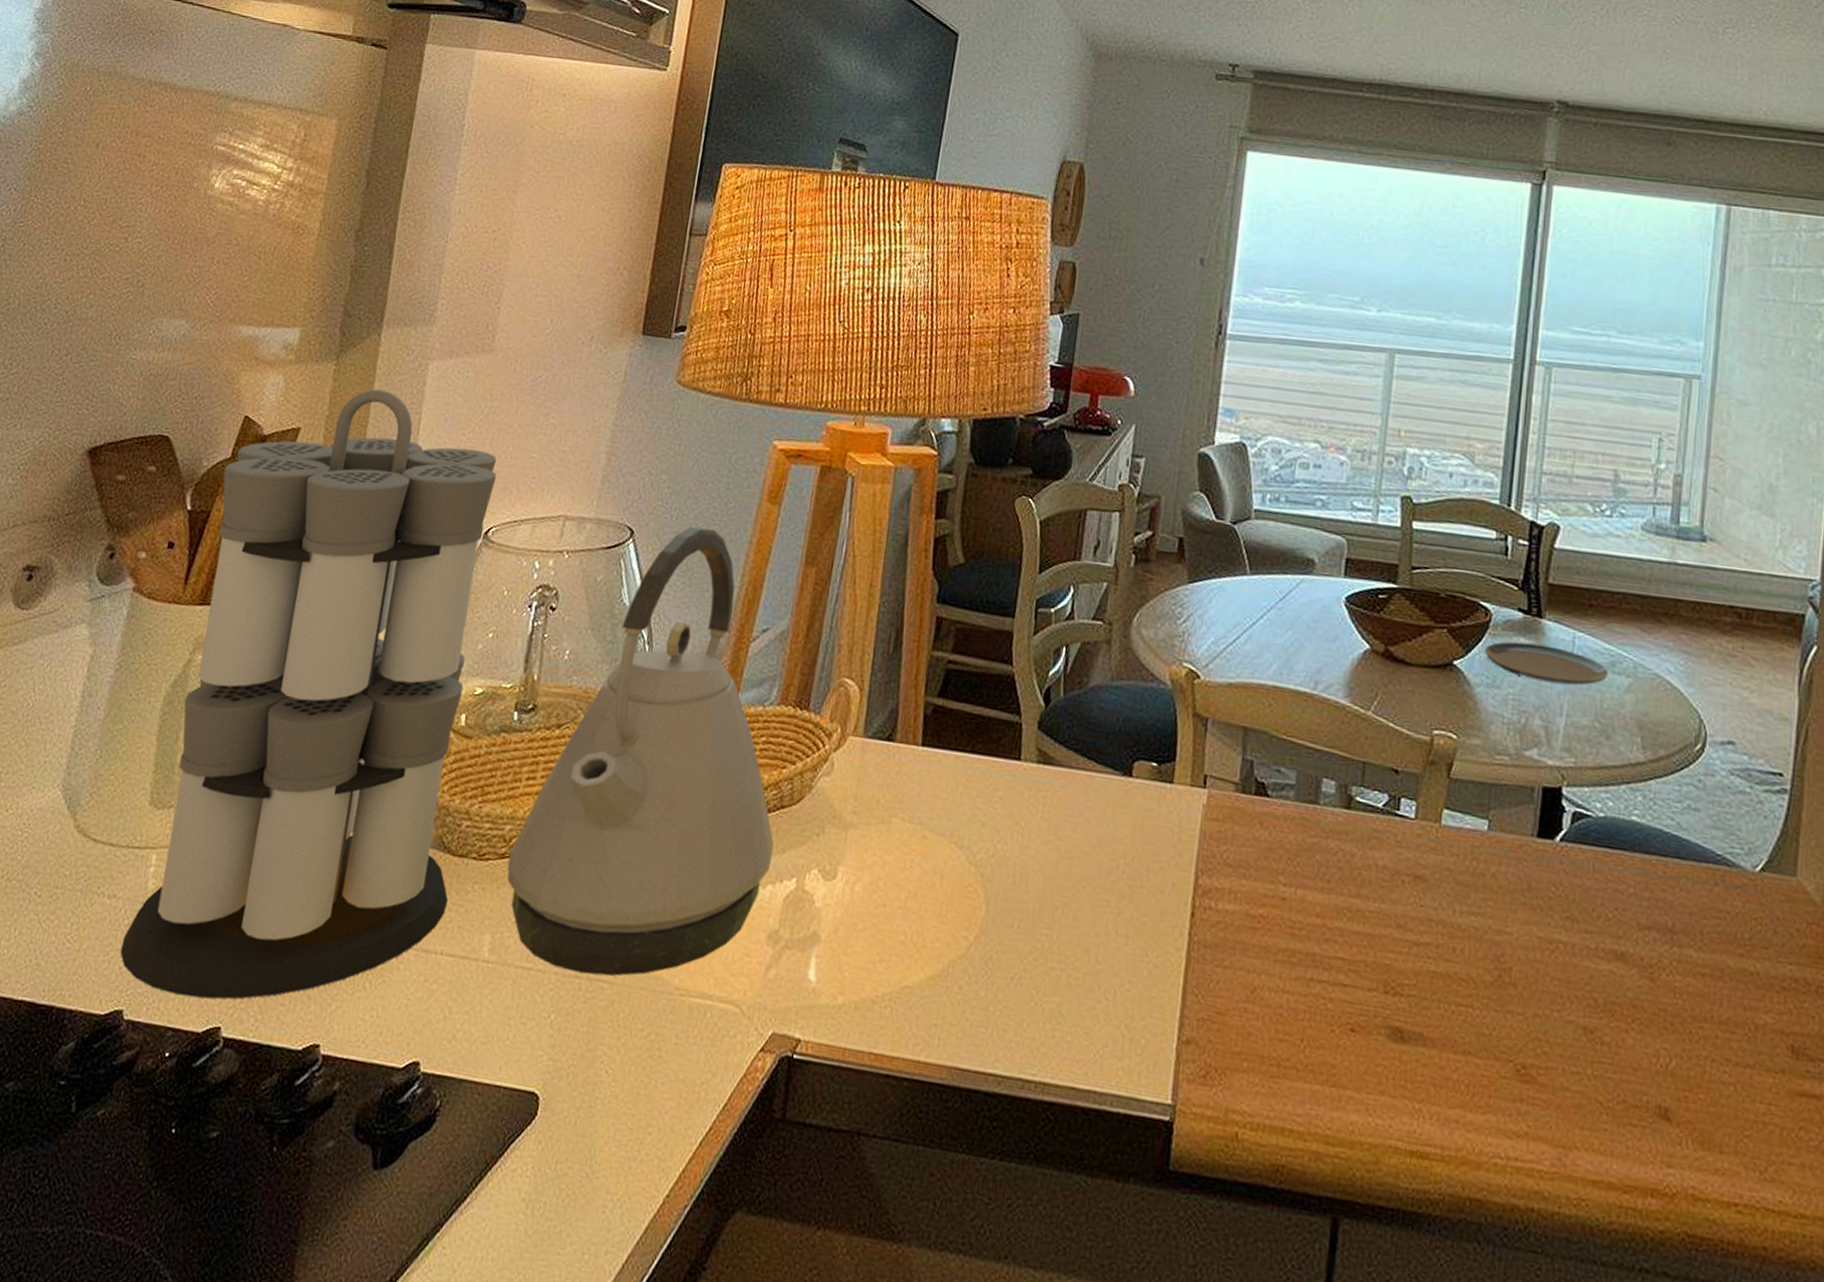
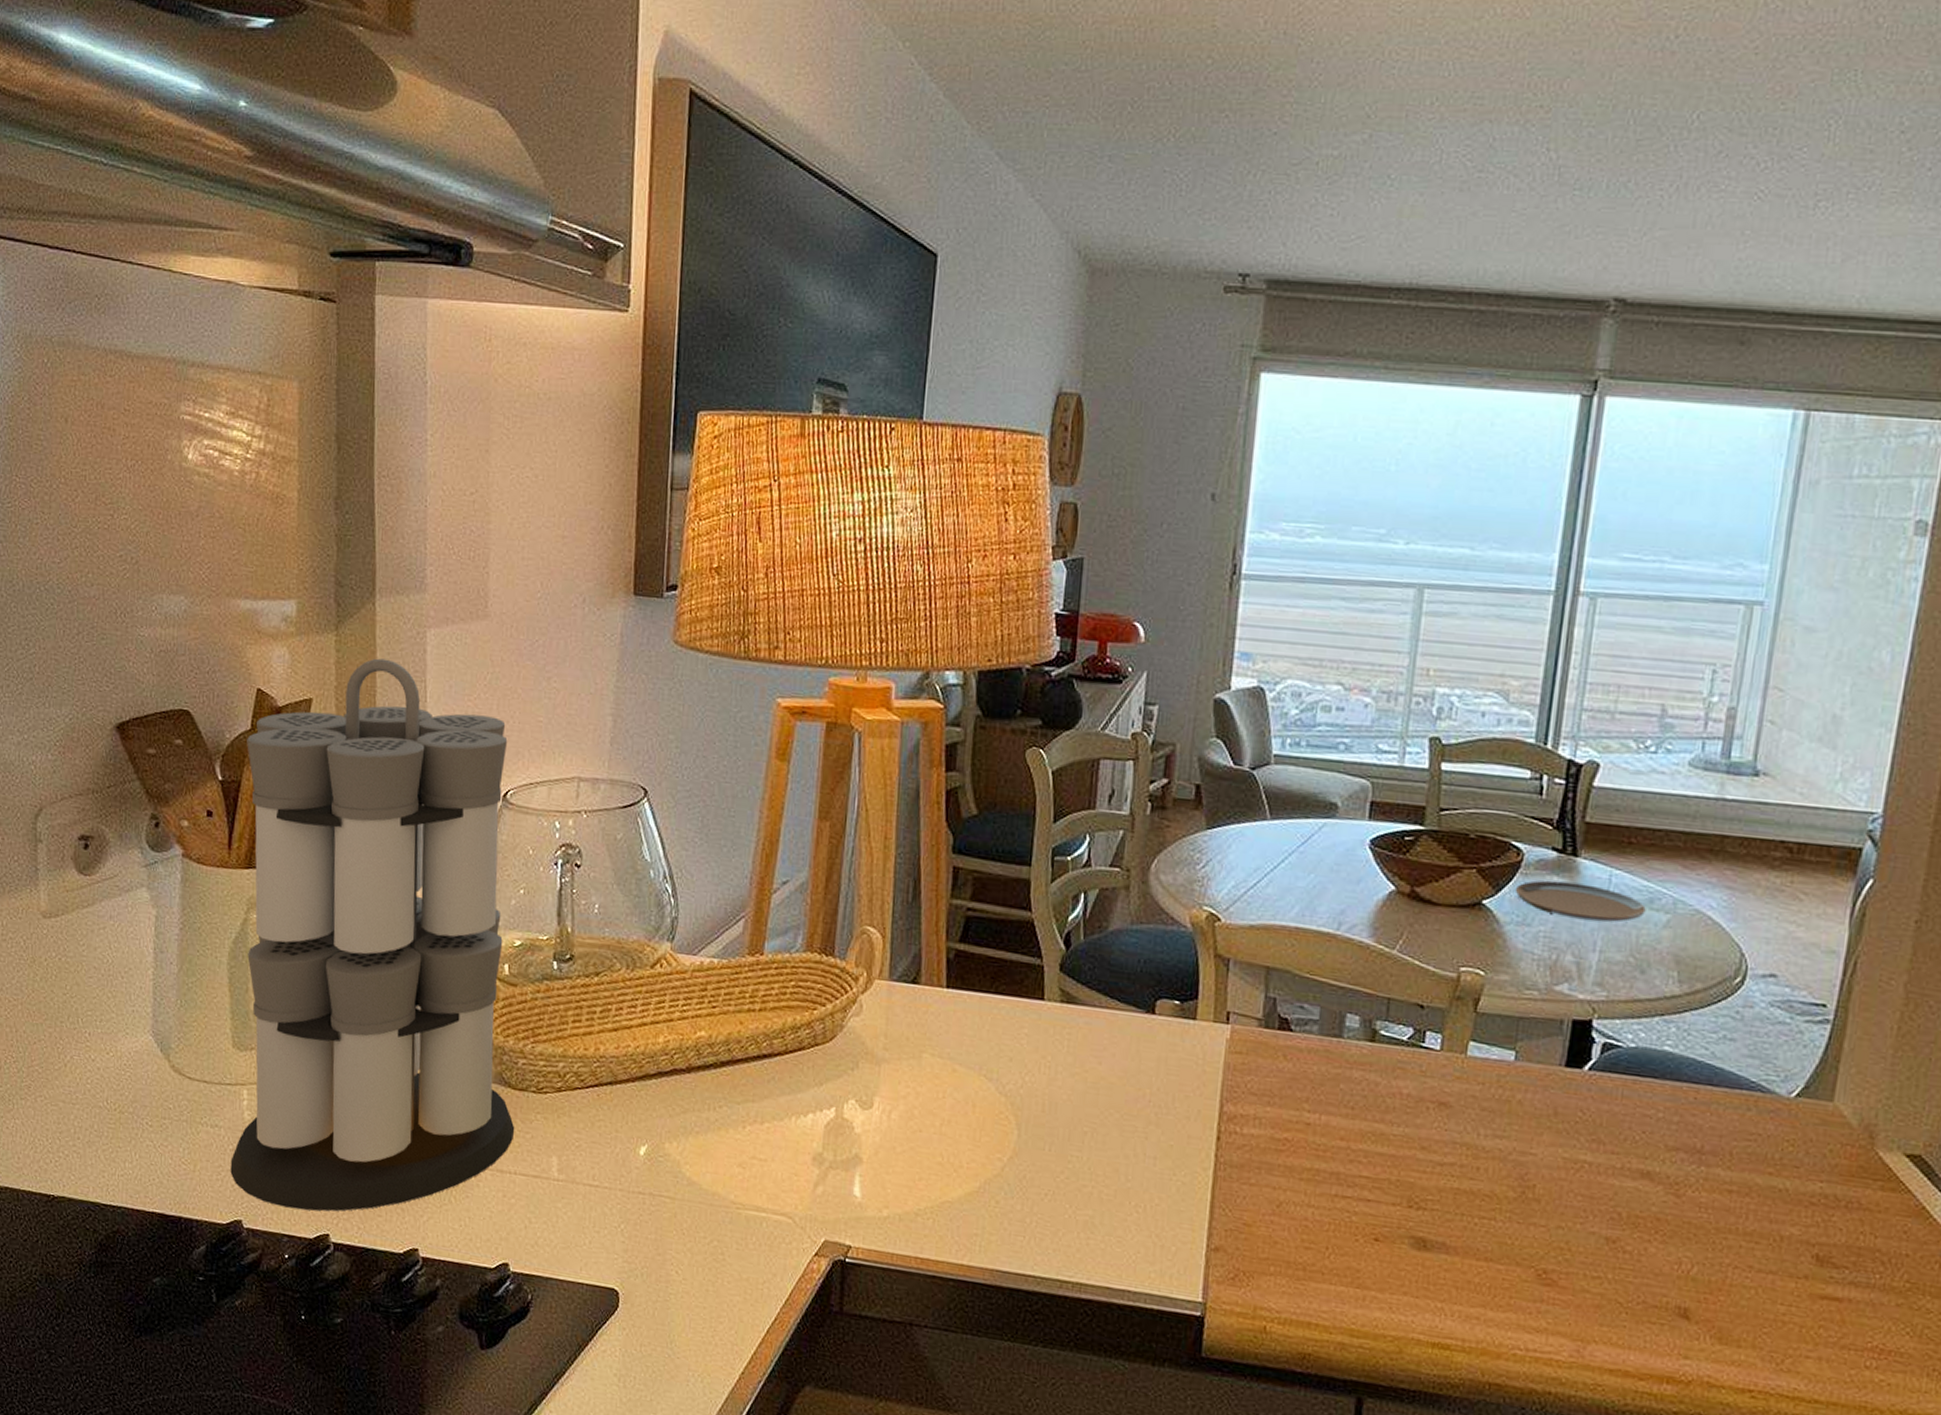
kettle: present [507,527,775,976] -> none [564,785,812,1193]

